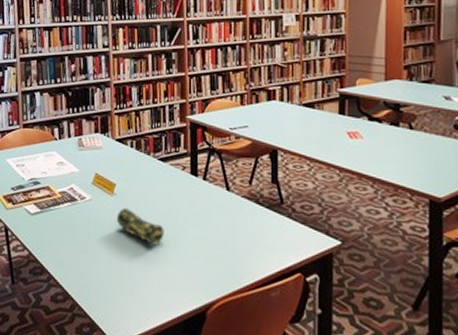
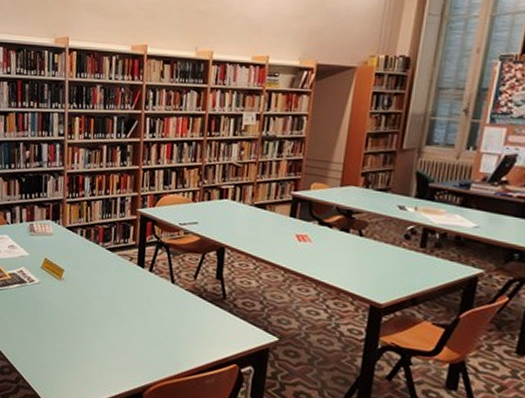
pencil case: present [116,207,164,245] -> none [62,292,109,329]

